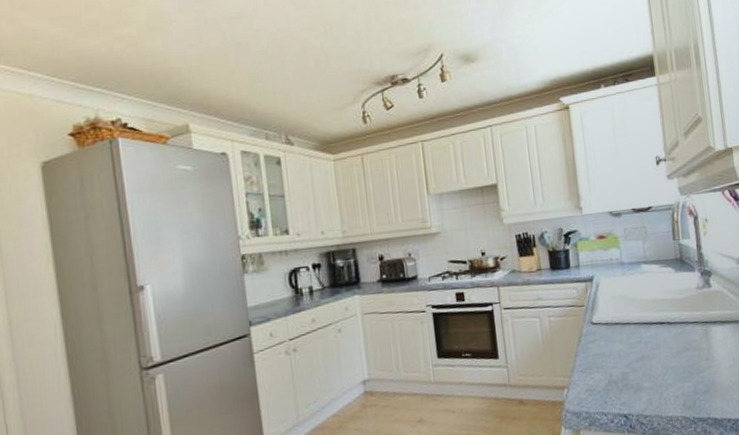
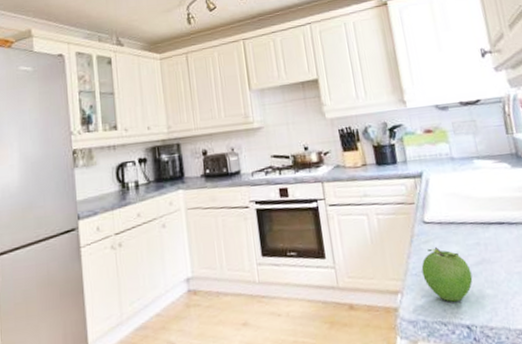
fruit: none [587,346,633,395] -> present [421,247,473,302]

